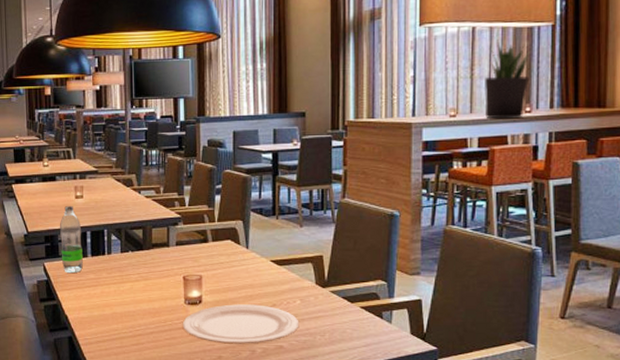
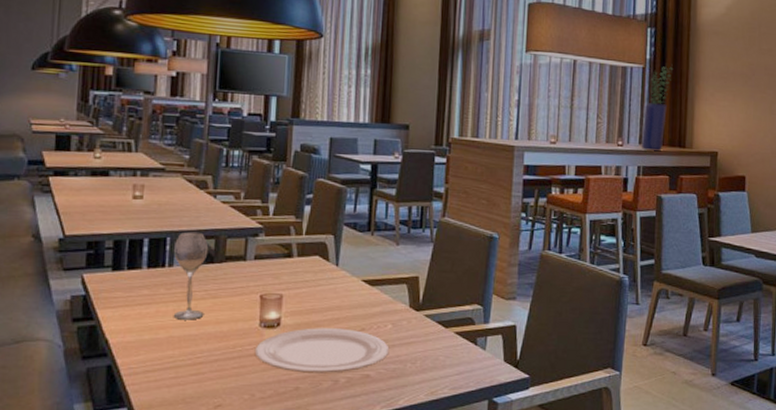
bottle: present [59,206,84,272] -> none [106,207,138,287]
wineglass: none [110,224,139,299] -> present [173,231,209,320]
planter: present [484,39,531,119] -> none [582,74,624,151]
vase: none [552,16,590,115] -> present [641,63,674,152]

